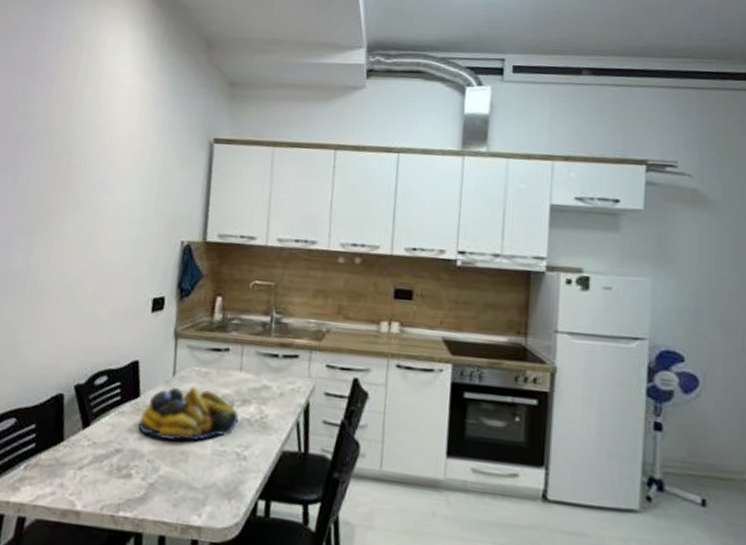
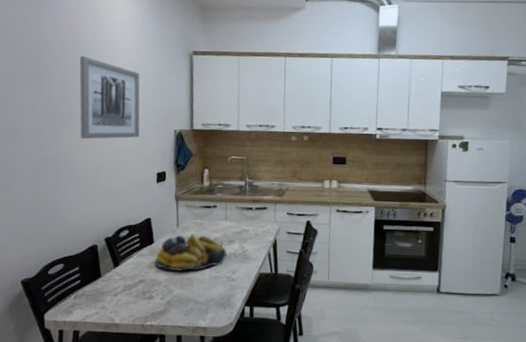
wall art: none [58,139,143,250] -> present [79,55,140,139]

